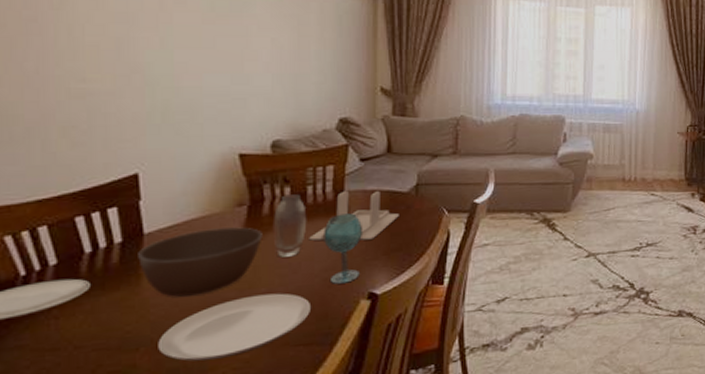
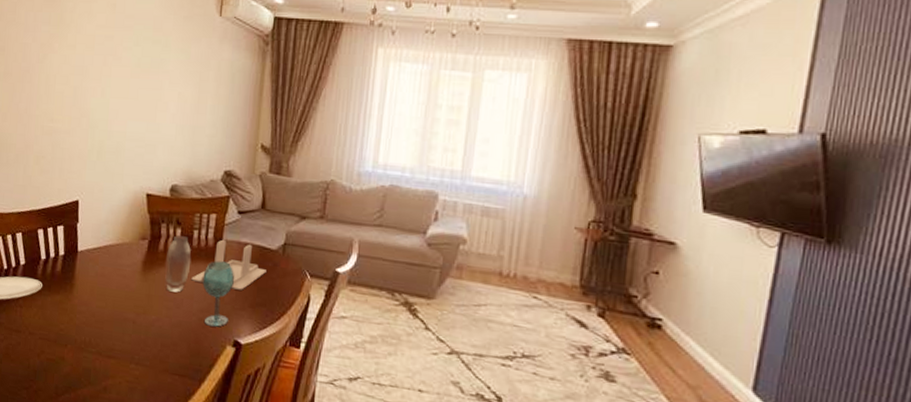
bowl: present [138,227,263,297] -> none [72,255,157,311]
plate: present [158,293,310,362] -> none [79,320,187,371]

